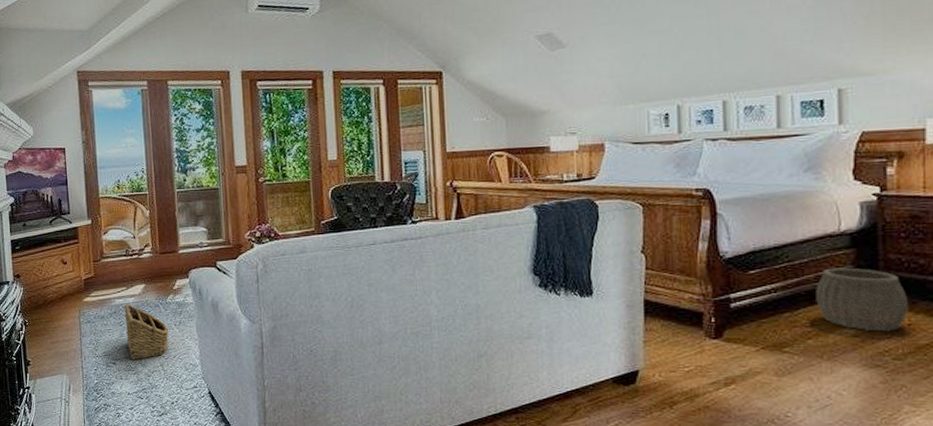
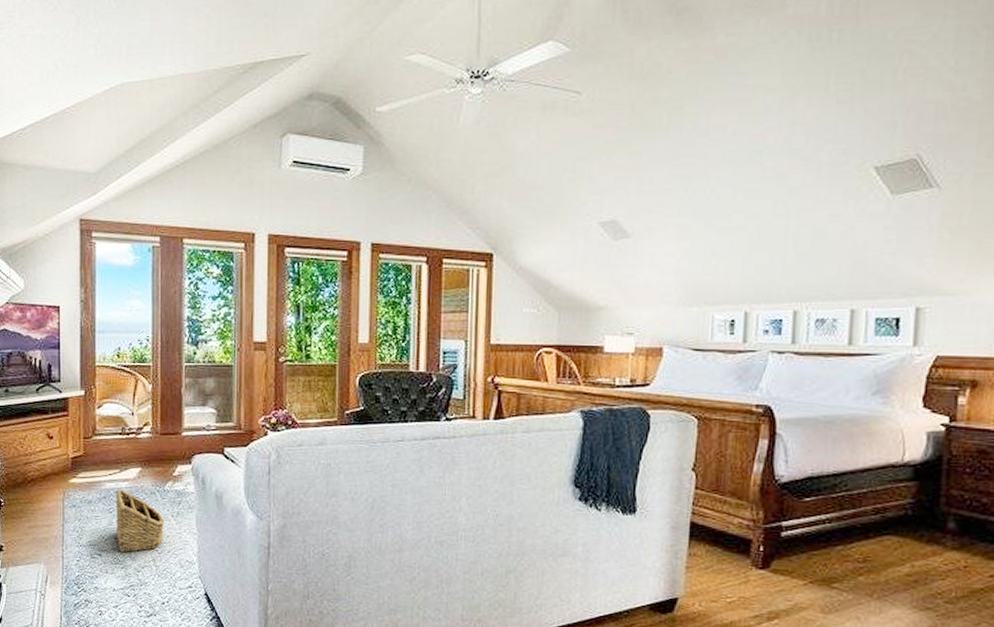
woven basket: present [816,267,909,332] -> none [871,500,967,573]

